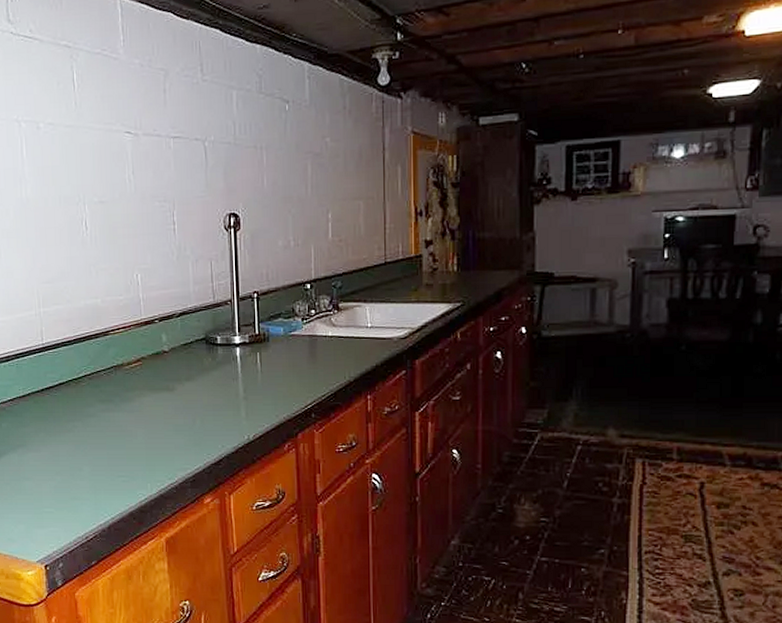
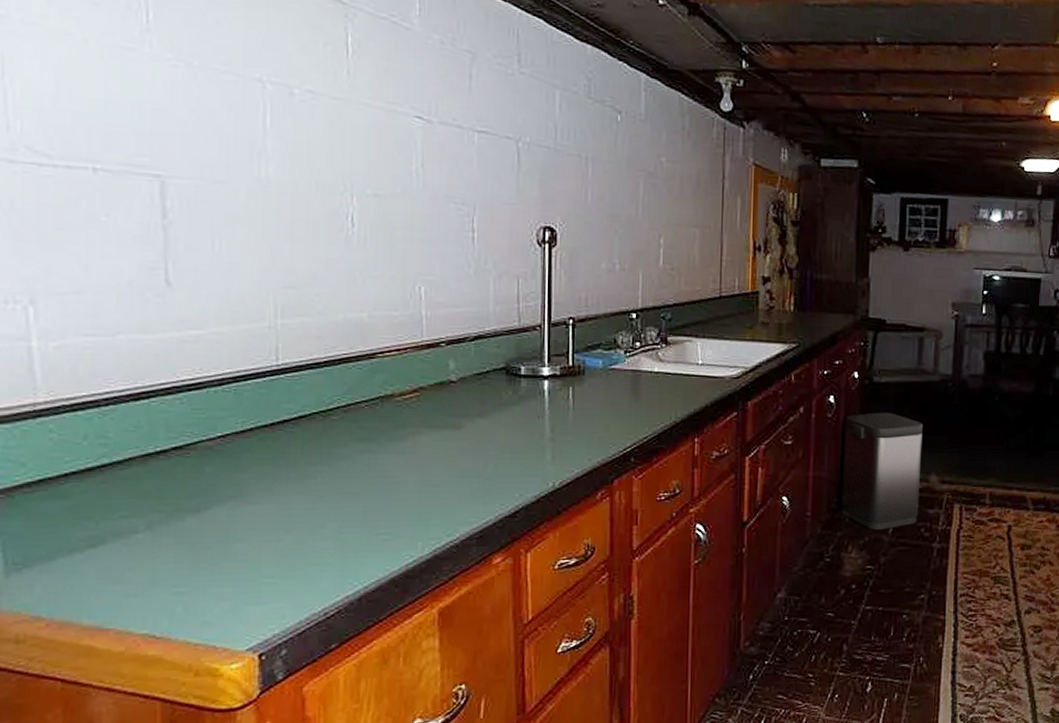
pedal bin: none [513,366,599,484] -> present [842,412,924,531]

